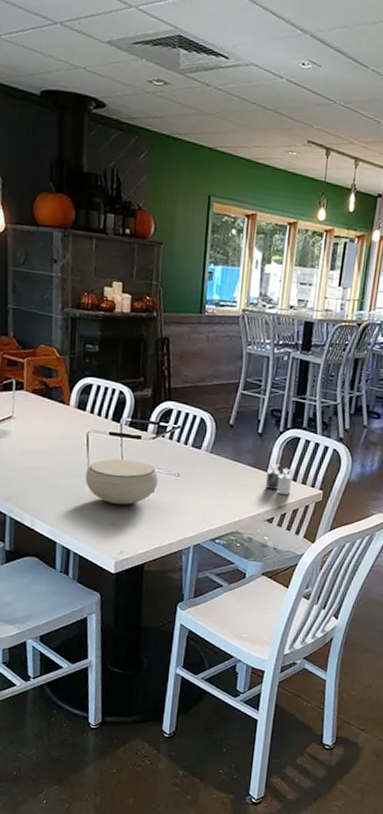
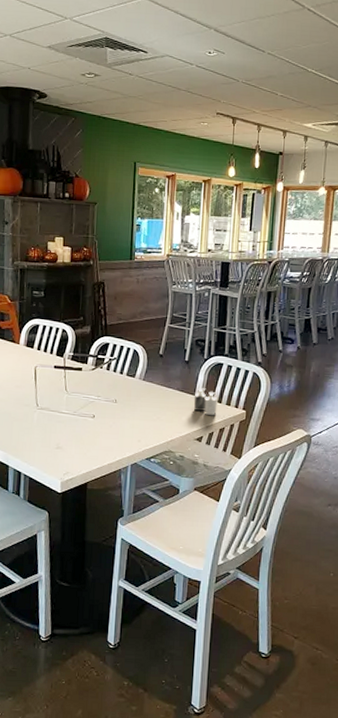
bowl: present [85,459,159,505] -> none [34,389,98,430]

